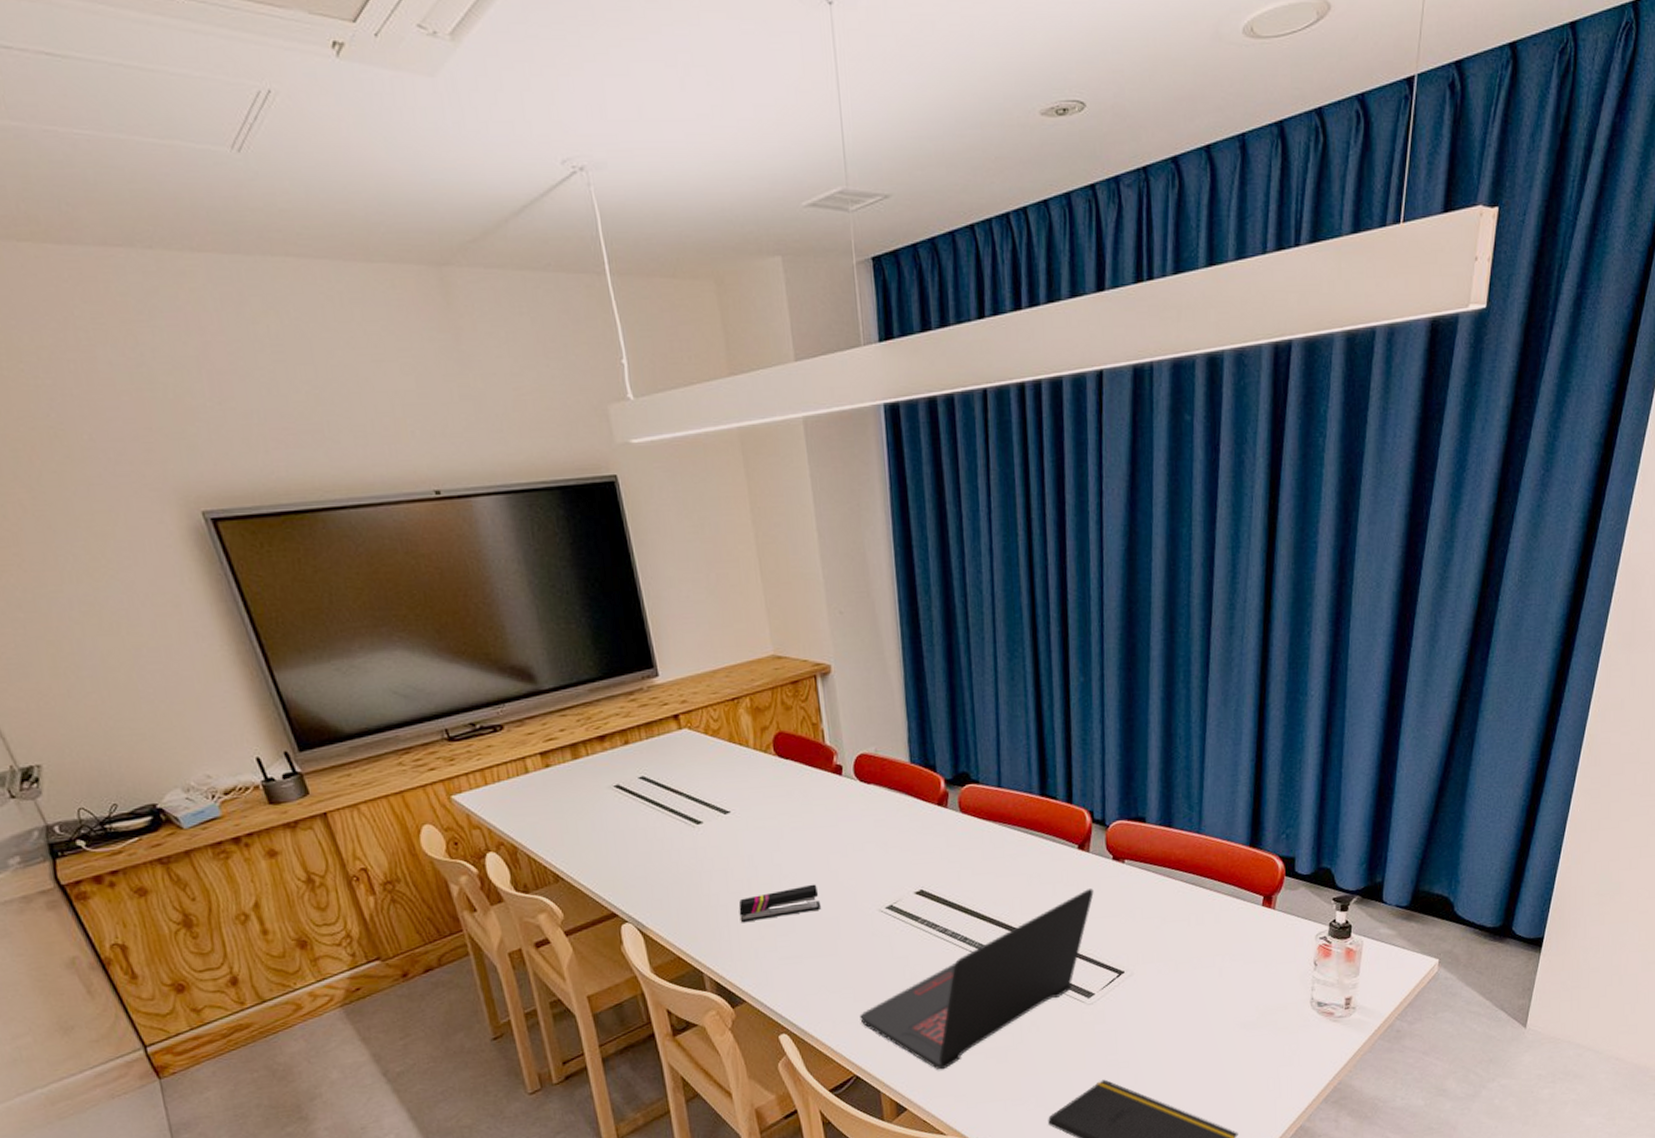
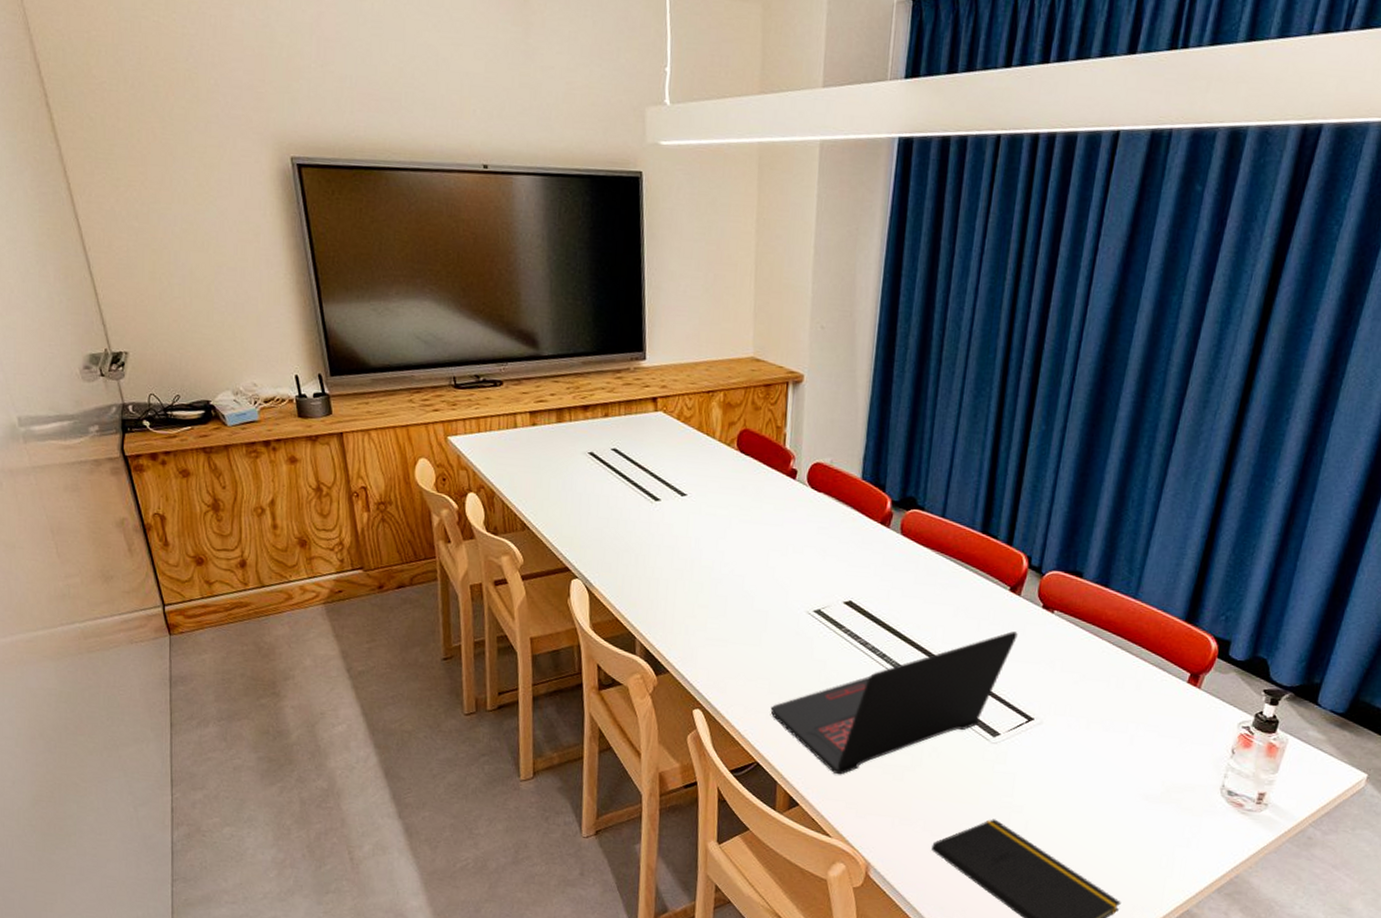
stapler: present [738,884,822,923] -> none [678,575,754,601]

